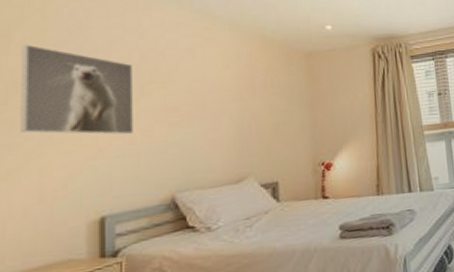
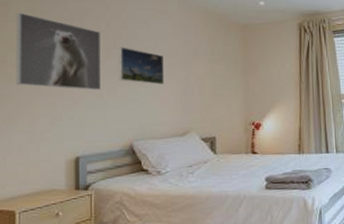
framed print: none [155,81,213,125] -> present [118,47,164,85]

